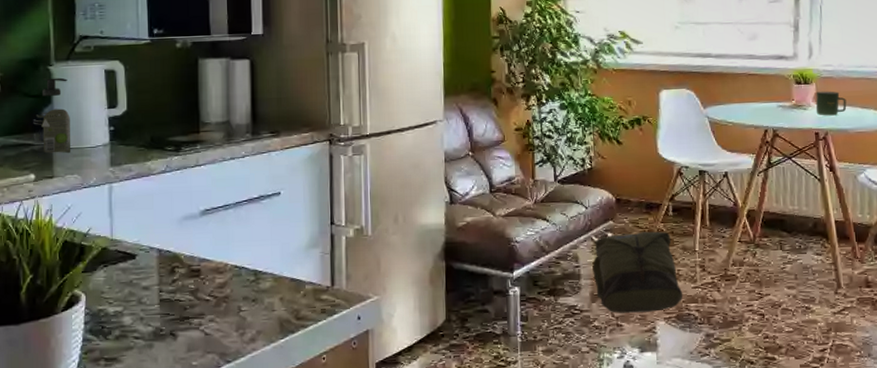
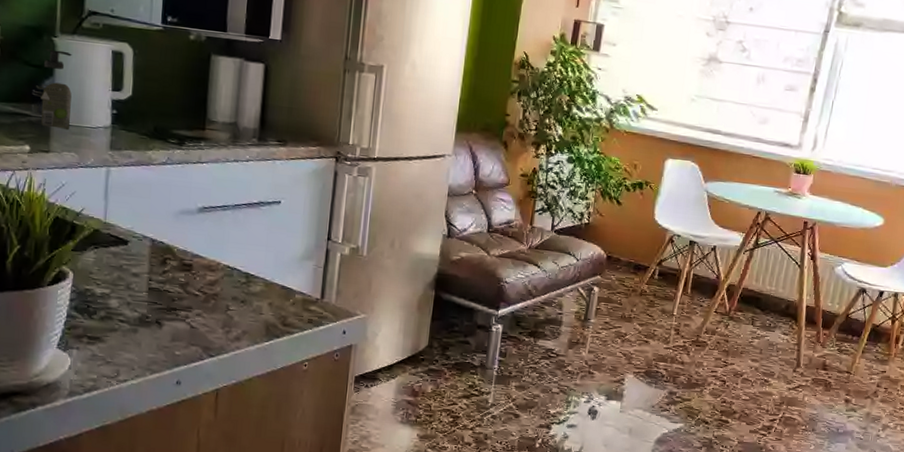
backpack: present [592,231,683,313] -> none [573,289,655,365]
mug: present [815,91,847,117] -> none [808,183,839,210]

